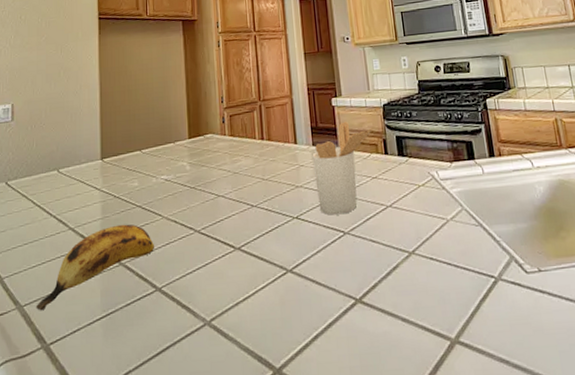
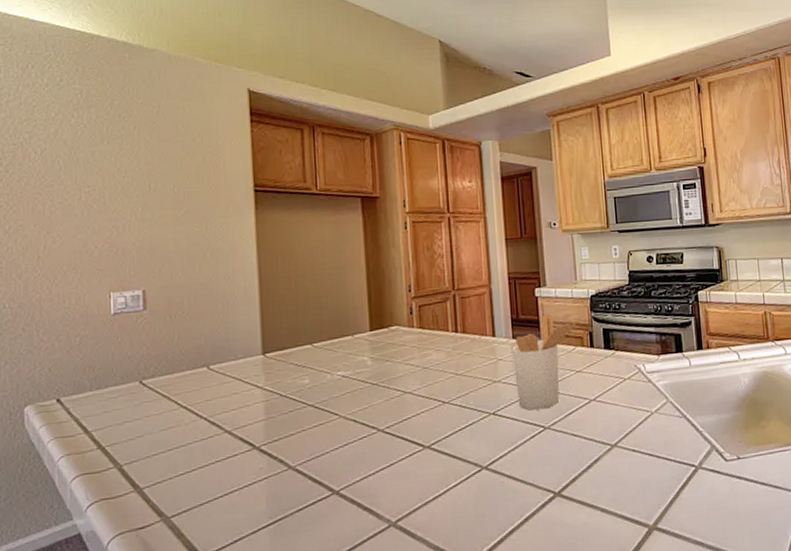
banana: present [36,224,155,310] -> none [186,424,331,521]

